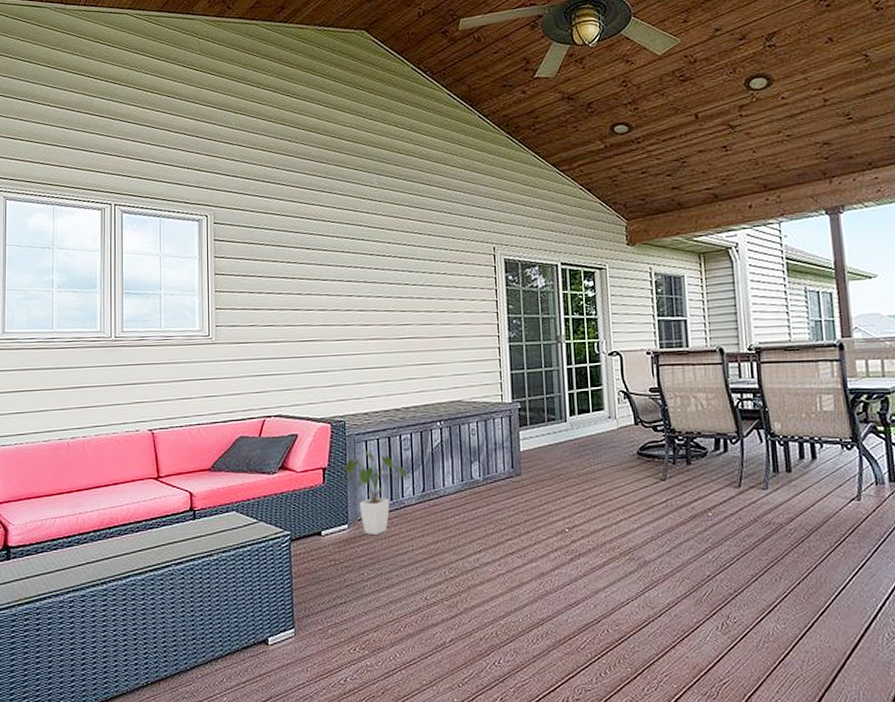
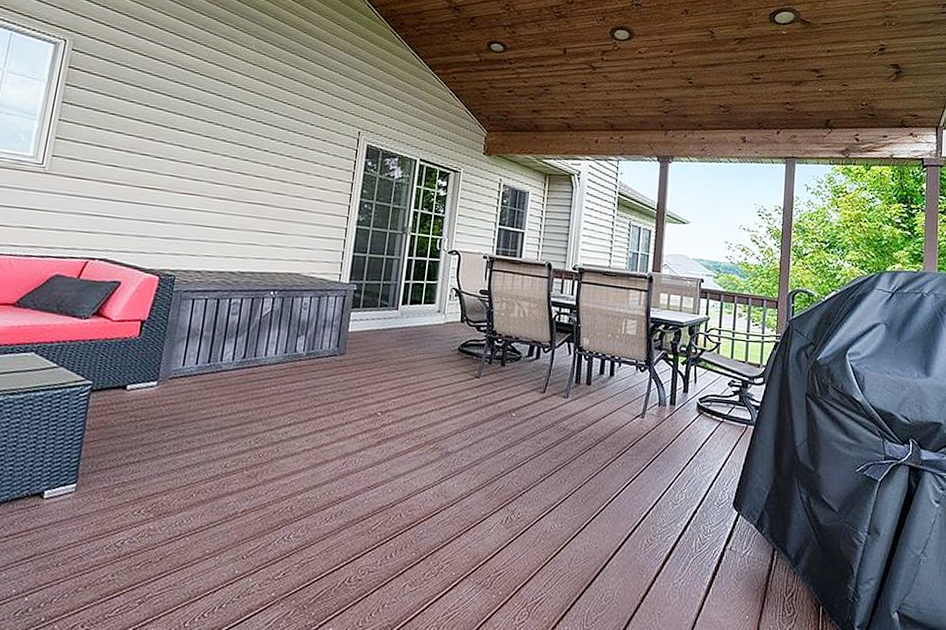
house plant: present [342,451,406,536] -> none [159,309,229,397]

